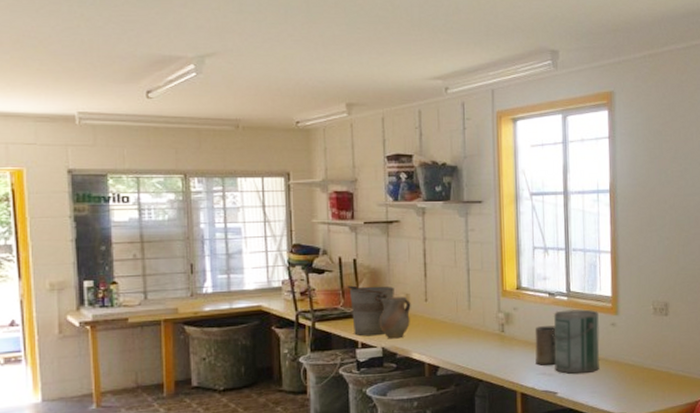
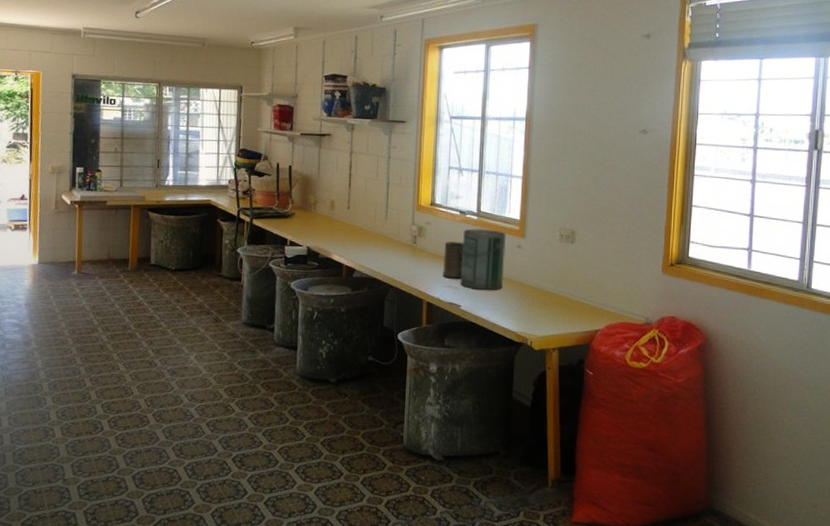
bucket: present [347,285,394,336] -> none [282,189,322,236]
ceramic pitcher: present [378,296,411,339] -> none [306,202,335,240]

